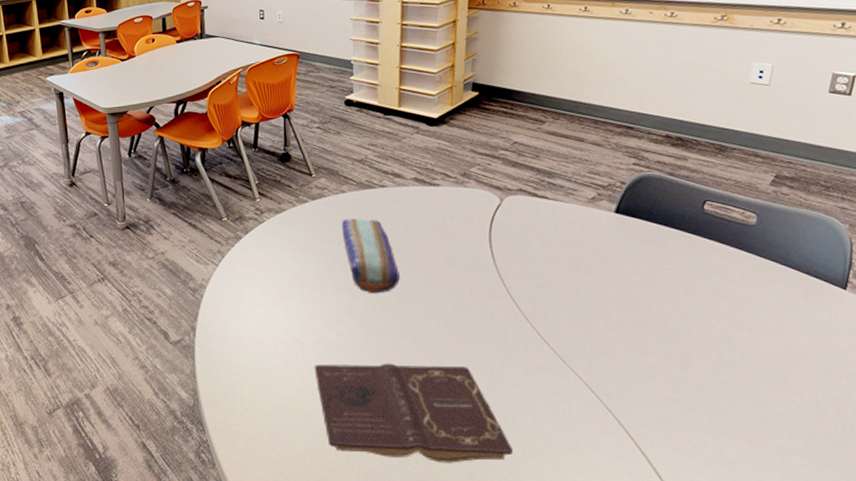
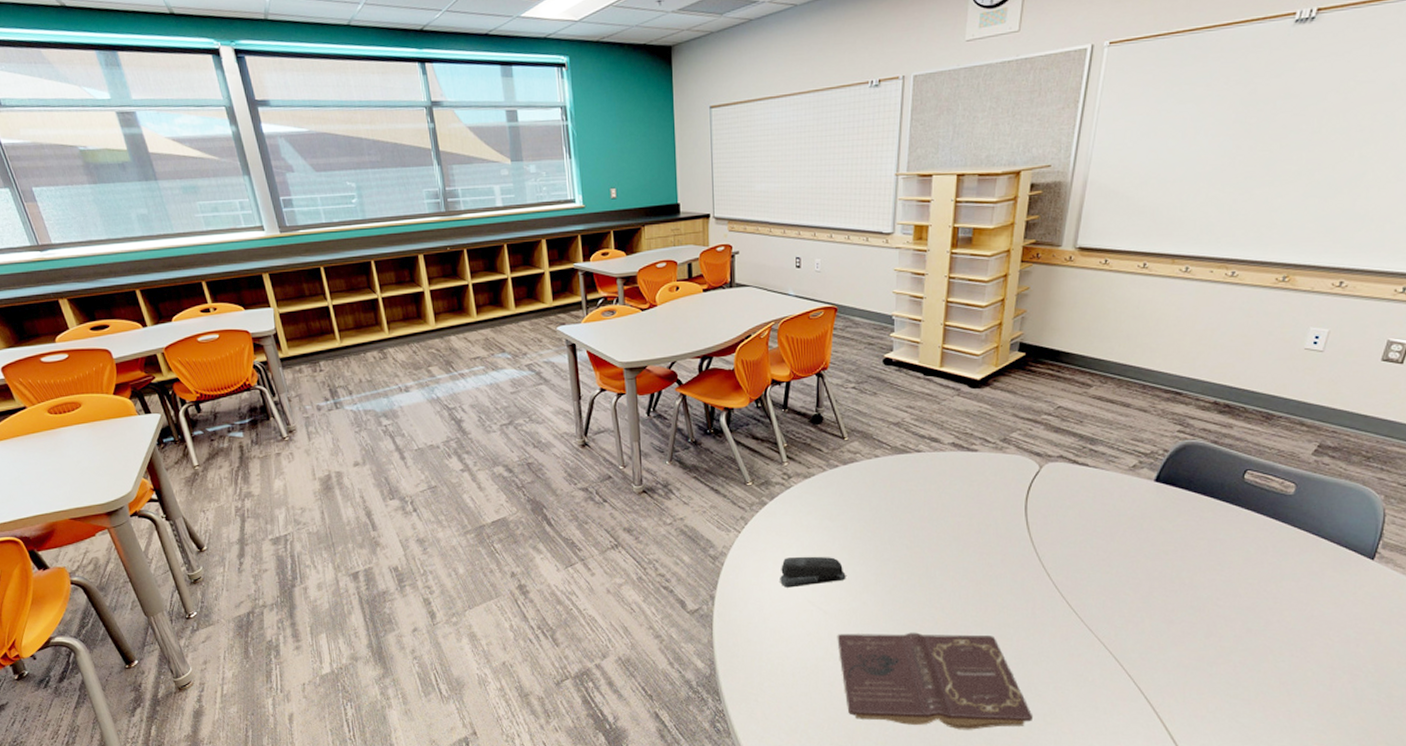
stapler: none [257,288,320,319] -> present [780,556,846,588]
pencil case: present [341,218,400,294] -> none [872,484,930,563]

